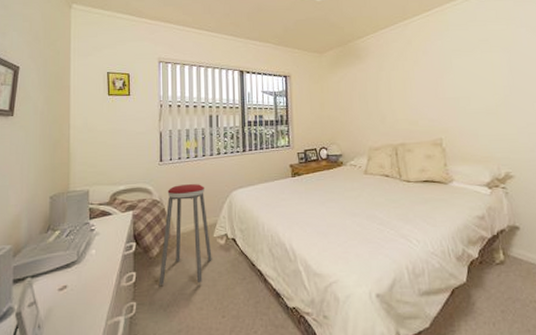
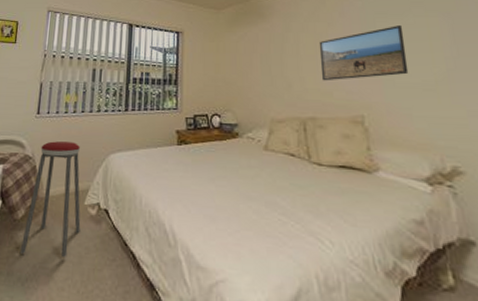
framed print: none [406,61,476,112] -> present [319,26,409,81]

